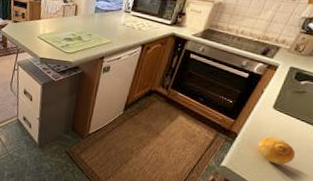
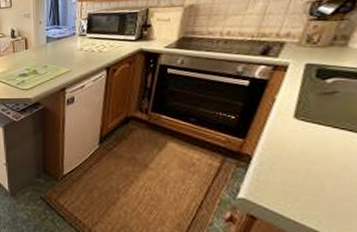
fruit: present [258,136,296,165] -> none [284,154,344,190]

